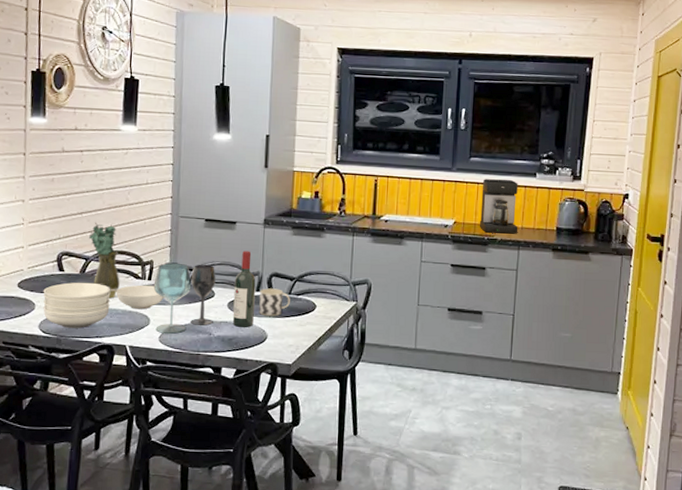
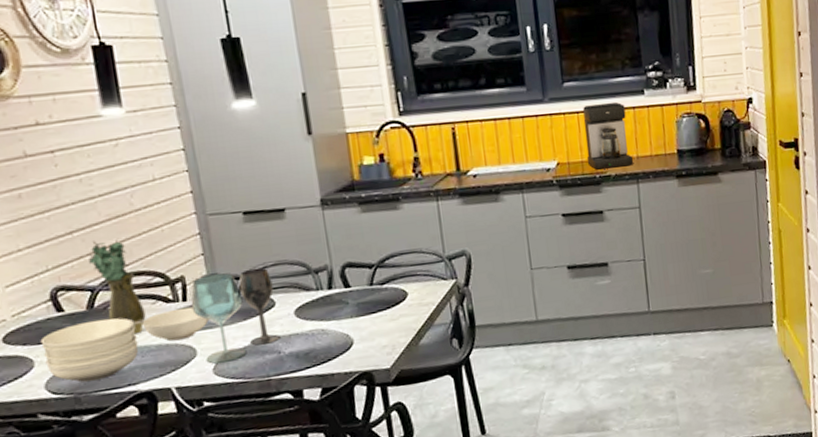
wine bottle: present [232,251,256,327] -> none [297,242,333,337]
cup: present [259,288,290,317] -> none [333,281,374,318]

